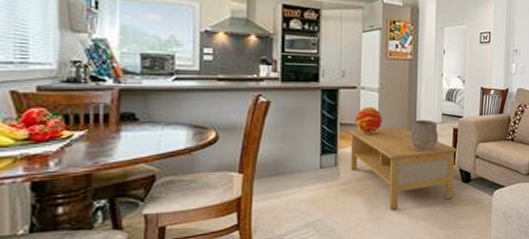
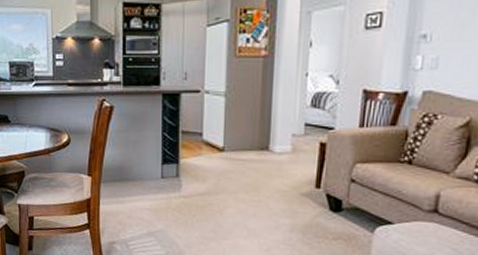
coffee table: present [349,127,458,210] -> none [191,137,325,233]
decorative sphere: present [353,106,382,134] -> none [196,113,229,145]
ceramic pot: present [409,119,439,151] -> none [261,130,300,169]

